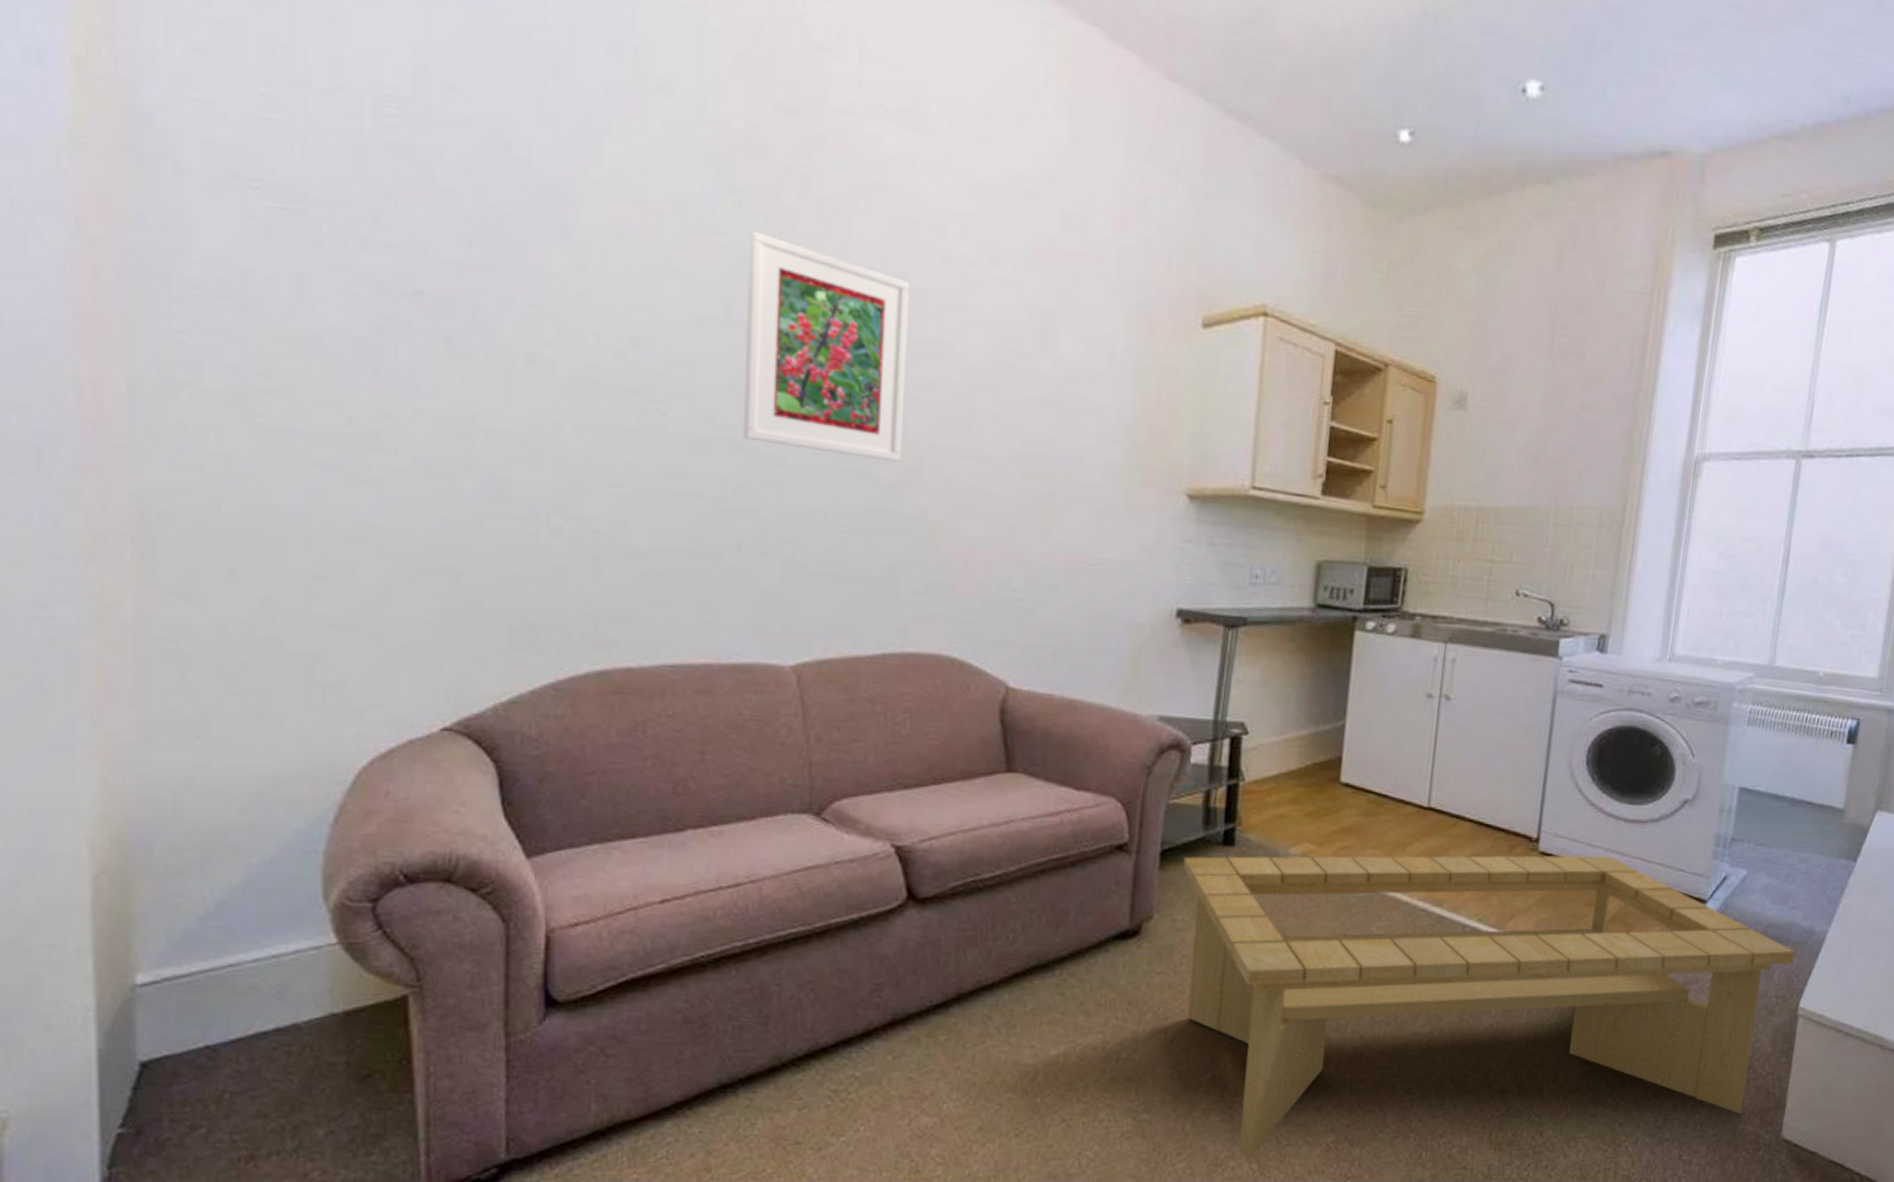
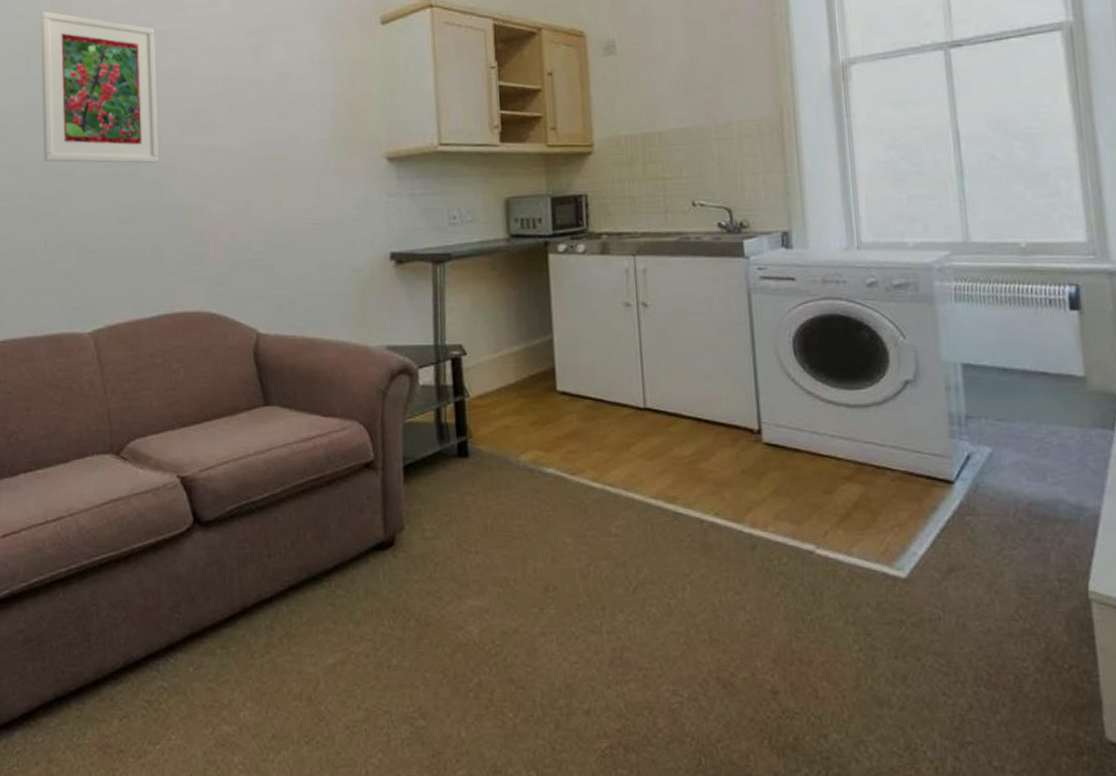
coffee table: present [1183,855,1795,1158] -> none [425,442,1070,765]

